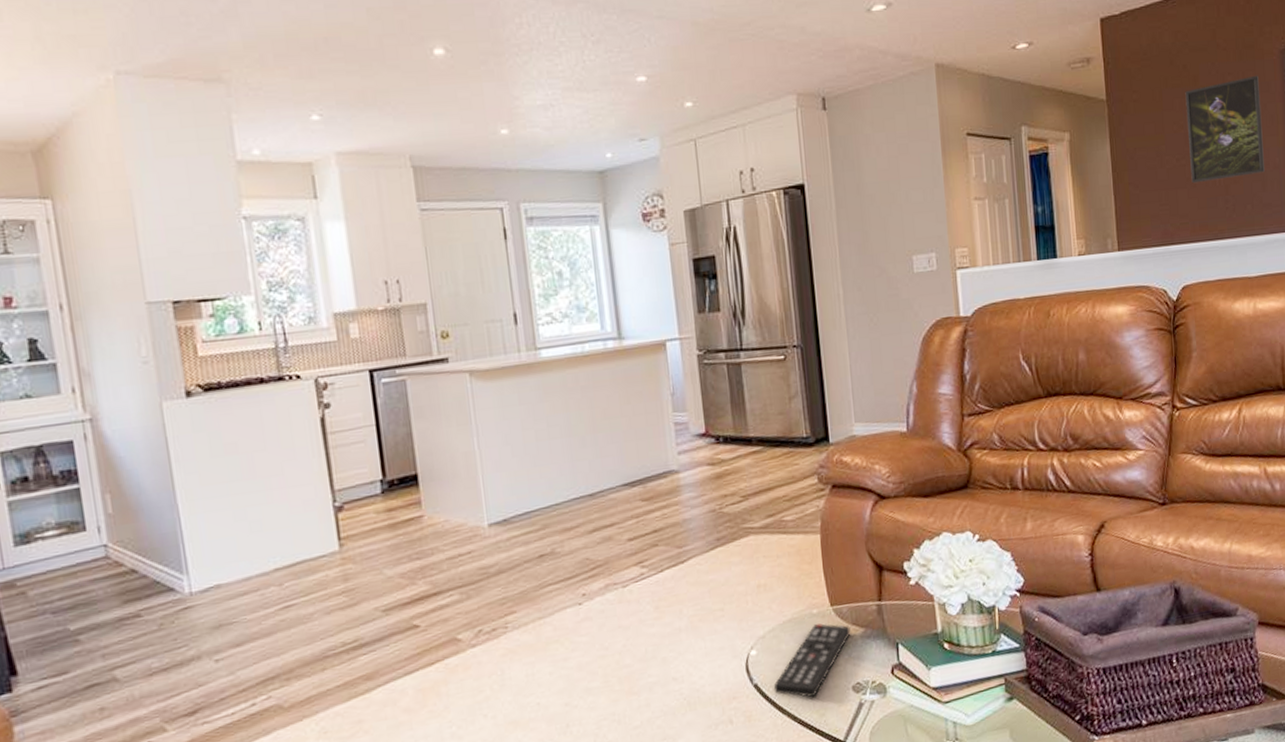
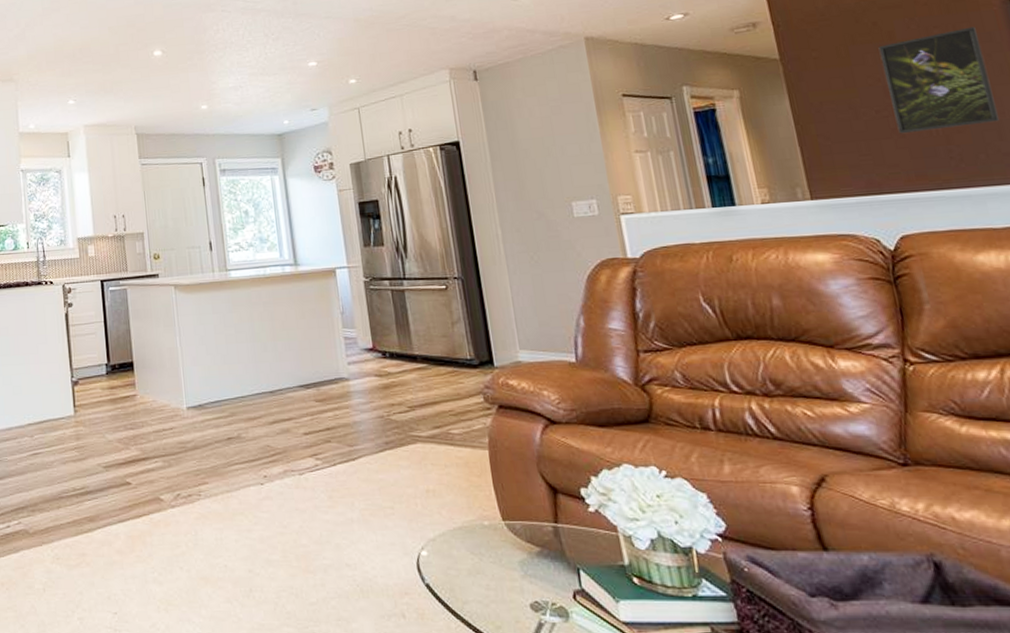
remote control: present [773,623,851,698] -> none [445,536,526,608]

